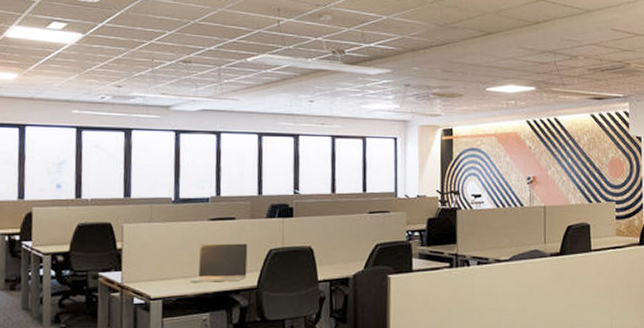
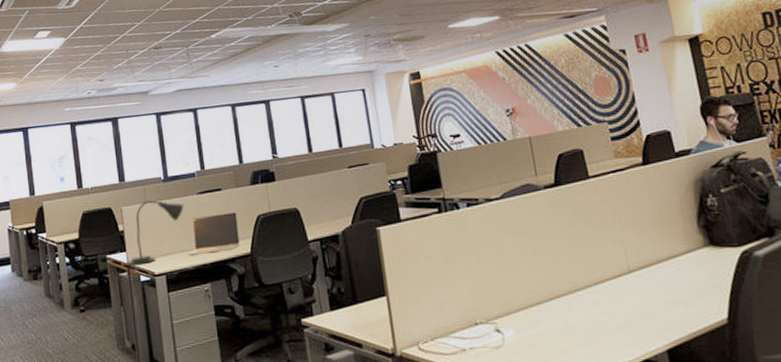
desk lamp: none [119,220,193,287] -> present [125,200,184,266]

